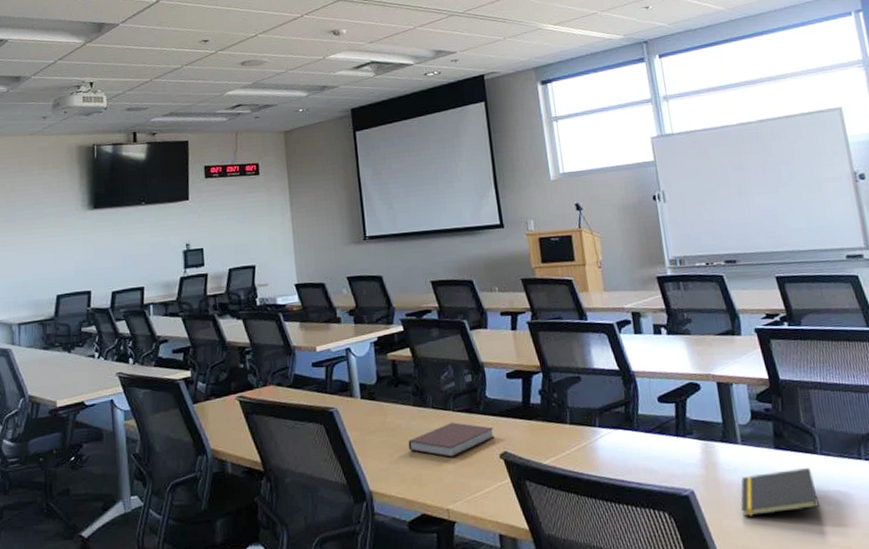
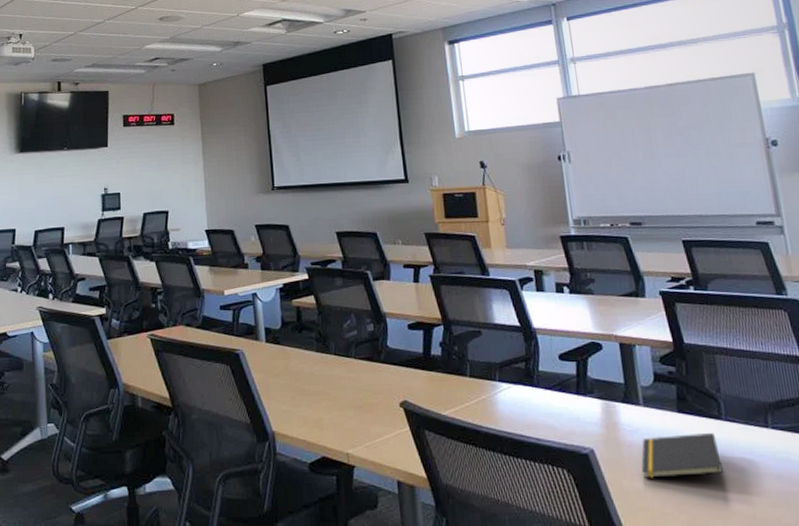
notebook: present [408,422,495,458] -> none [310,369,395,403]

